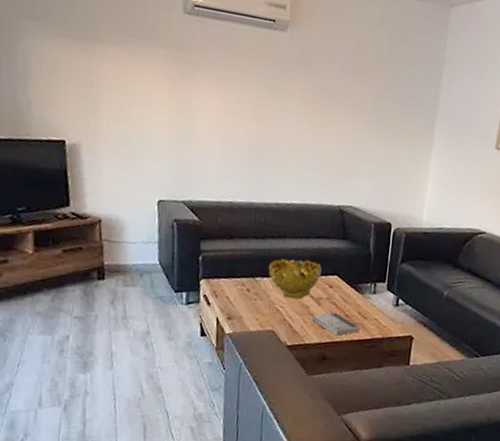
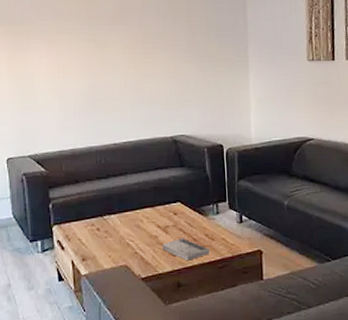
decorative bowl: present [268,258,322,299] -> none [114,192,164,231]

